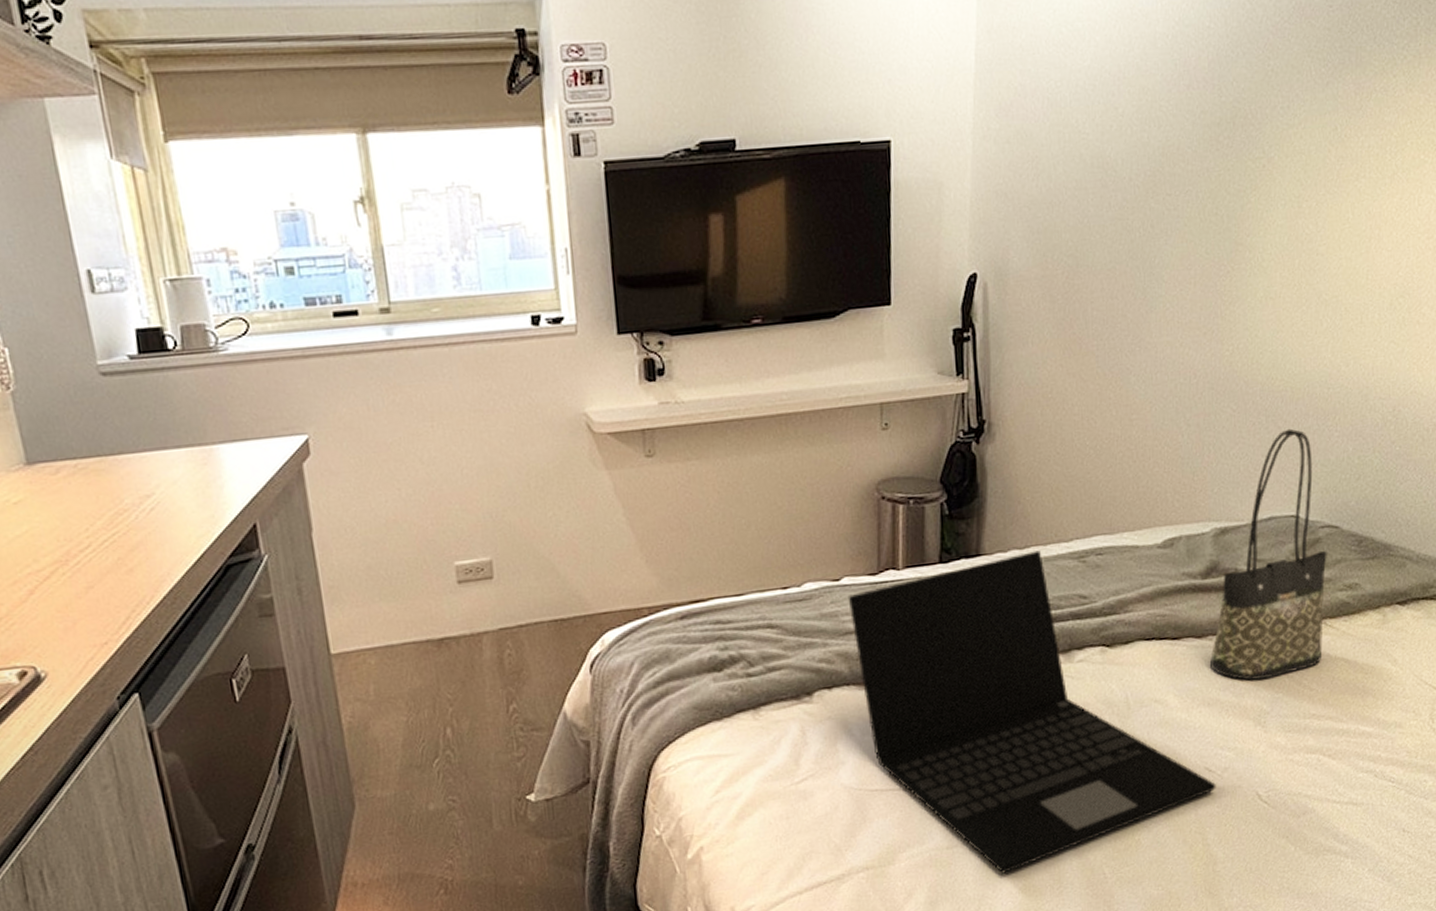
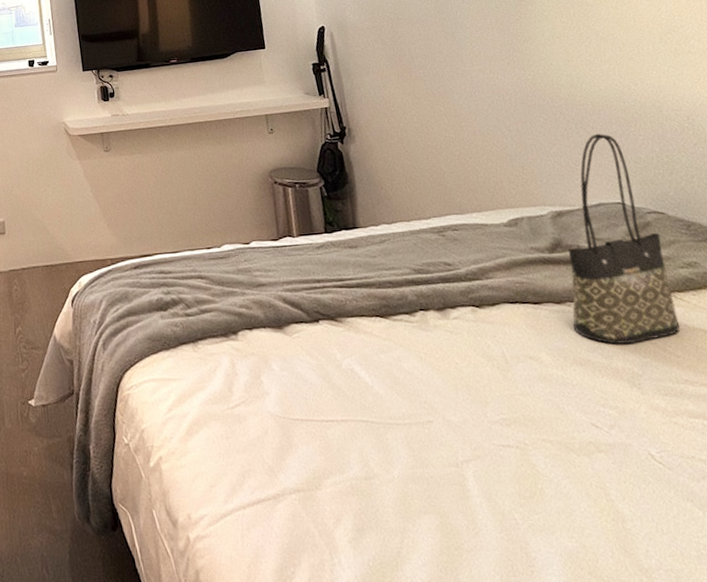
laptop: present [847,550,1216,874] -> none [257,225,607,509]

